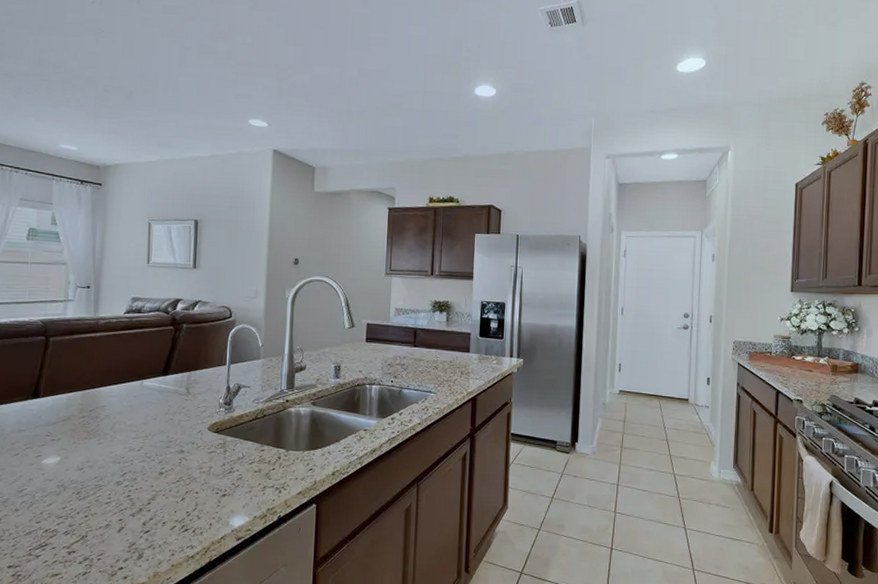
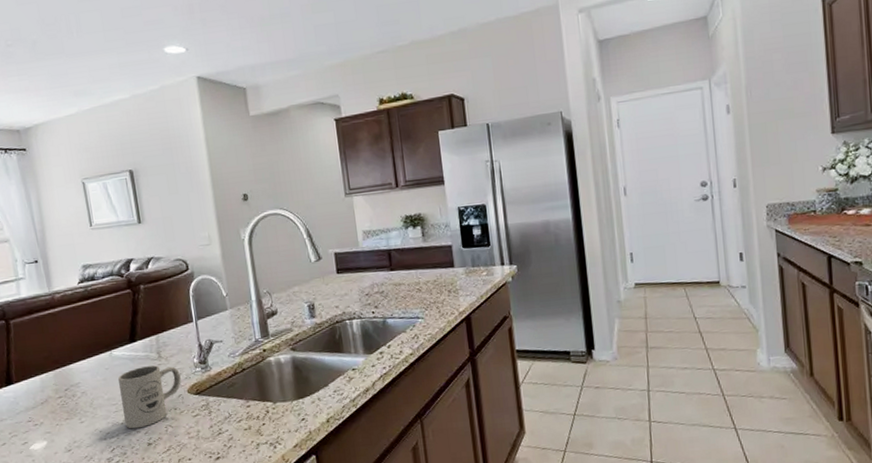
mug: none [142,399,204,457] -> present [118,365,181,429]

